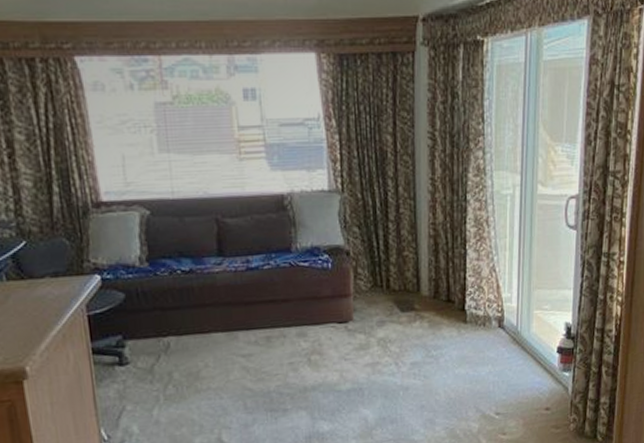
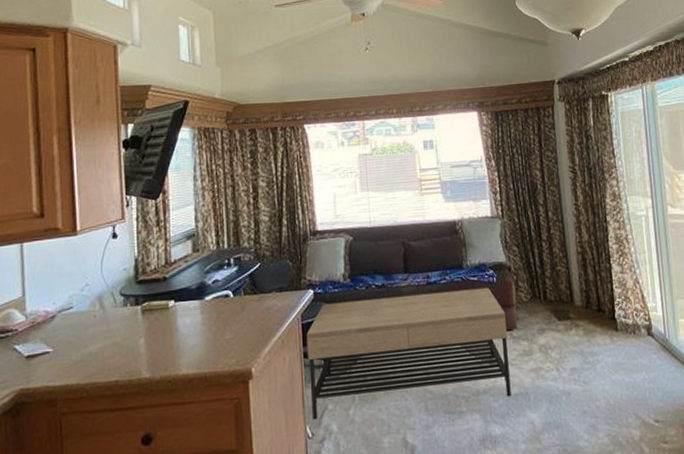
coffee table: none [94,274,343,423] -> present [306,287,511,421]

